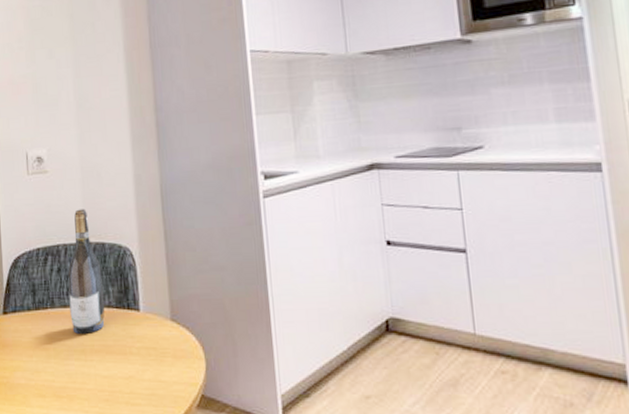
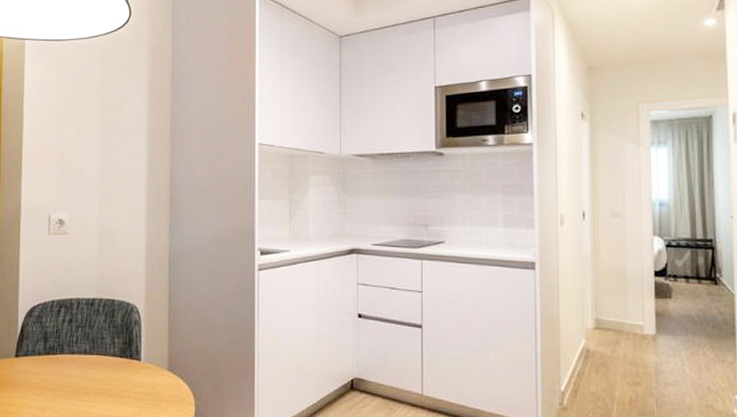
wine bottle: present [68,208,105,334] -> none [77,268,110,378]

